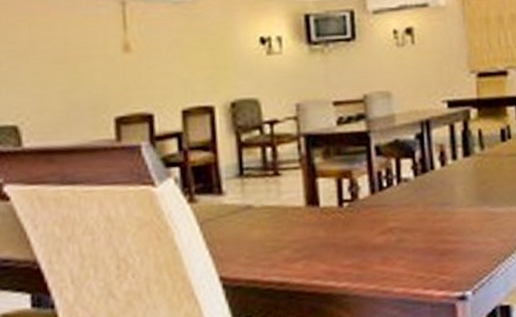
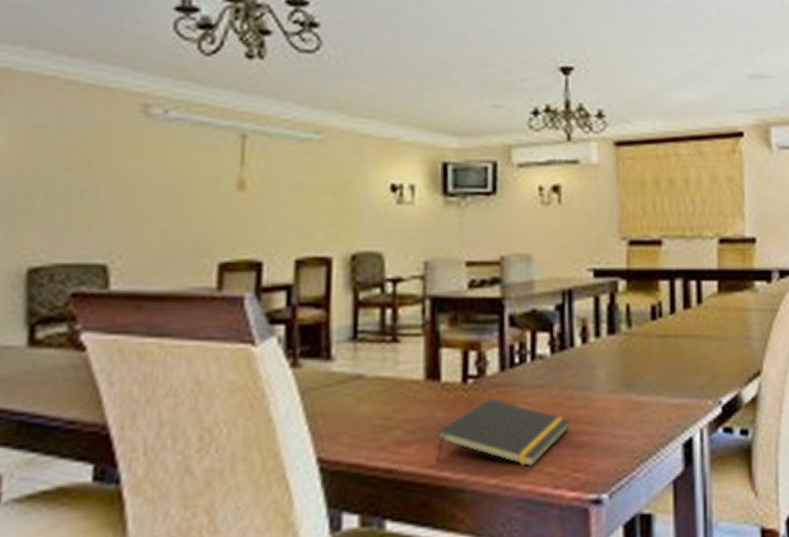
notepad: none [320,218,435,274] -> present [436,398,571,468]

